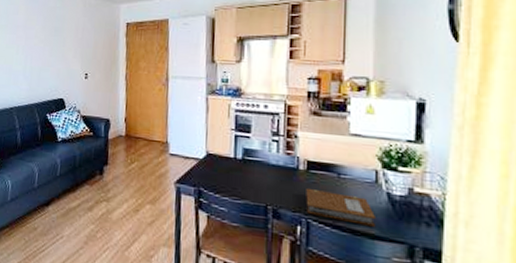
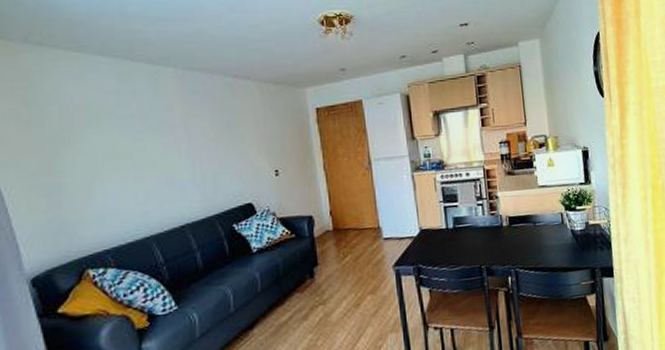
notebook: present [306,187,377,227] -> none [511,238,567,264]

